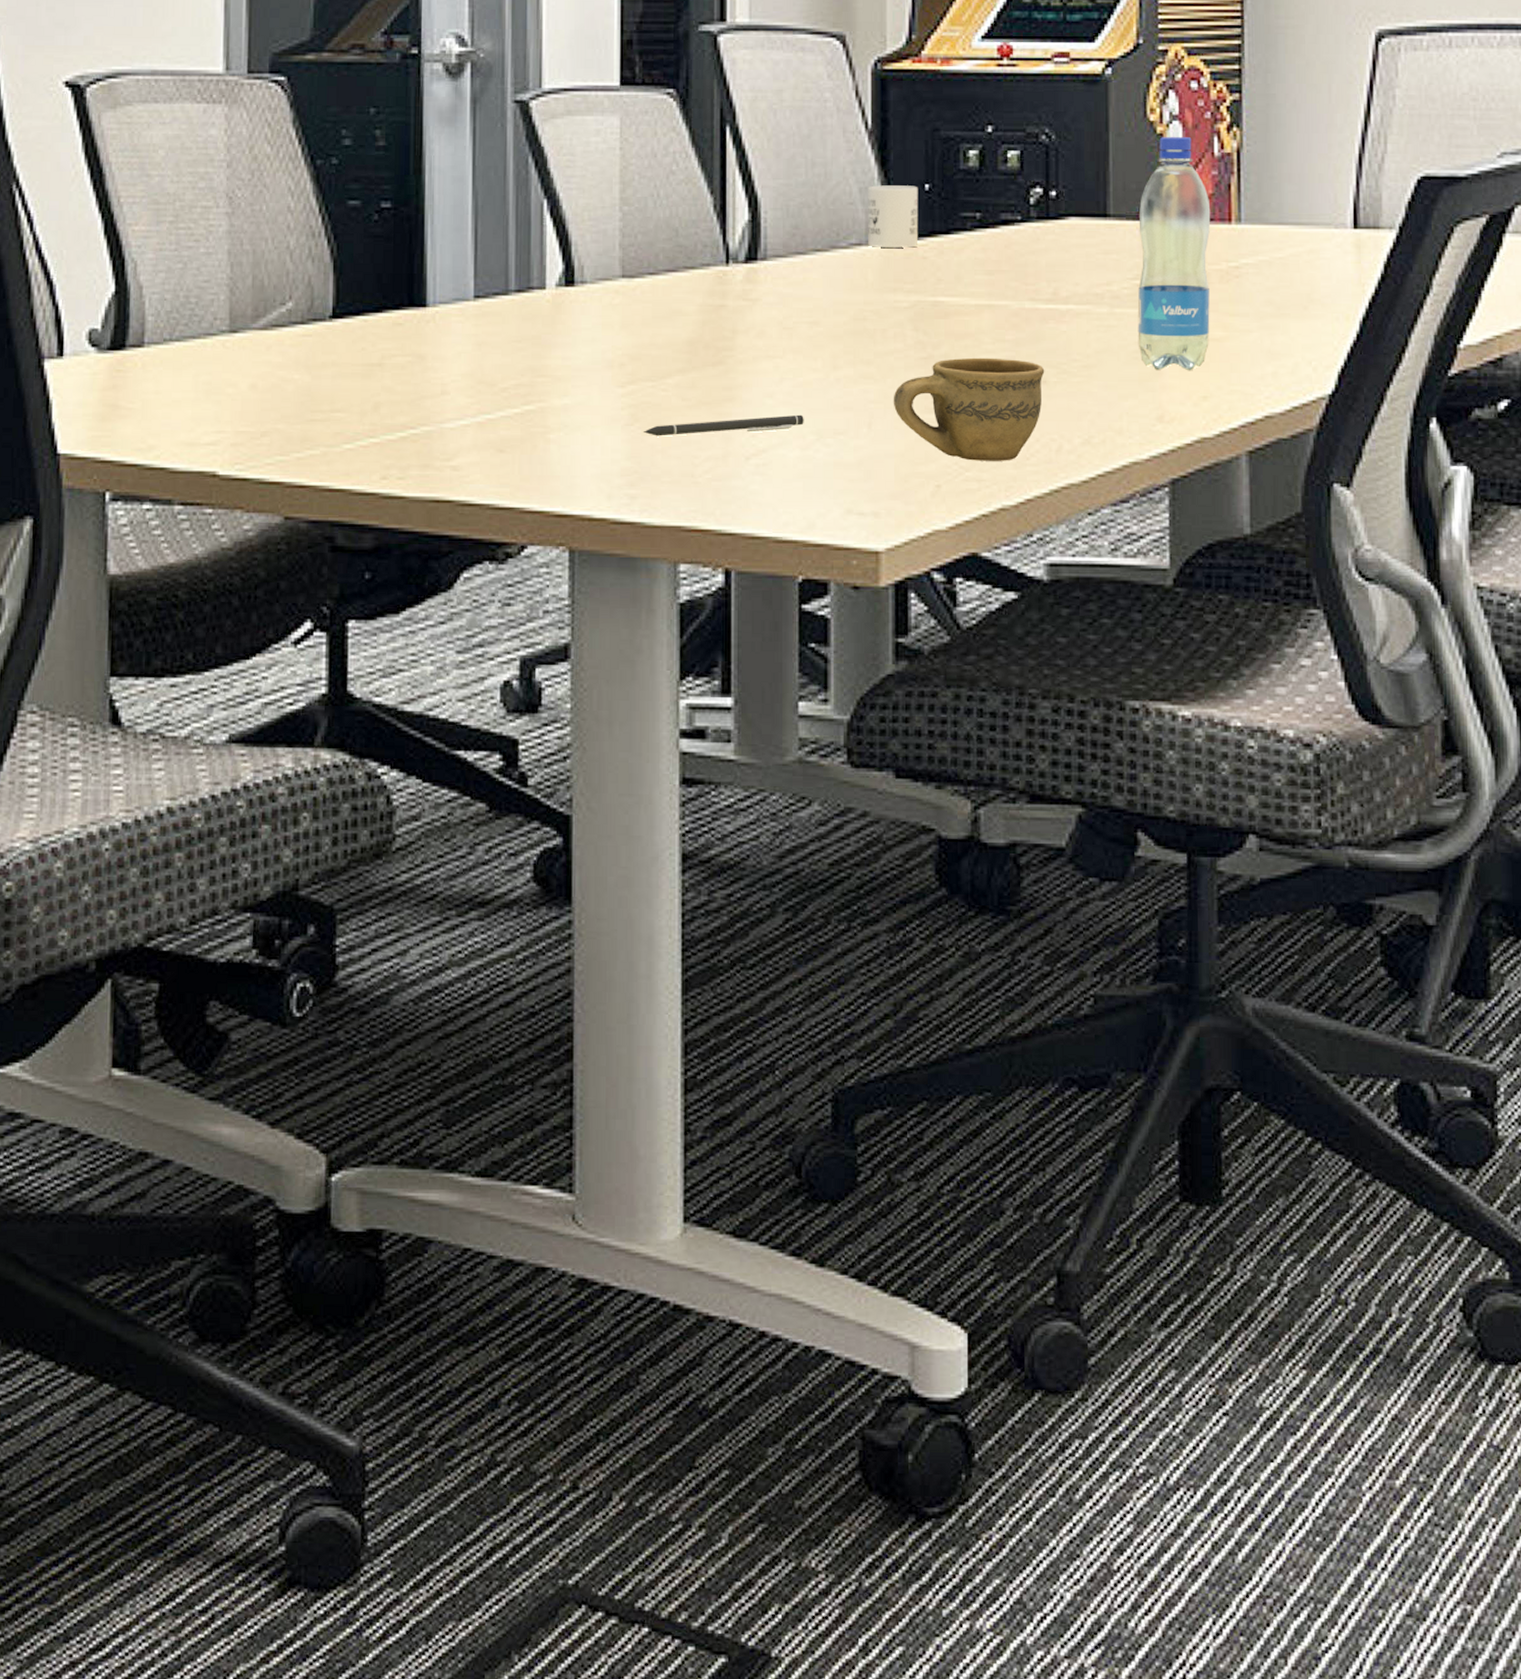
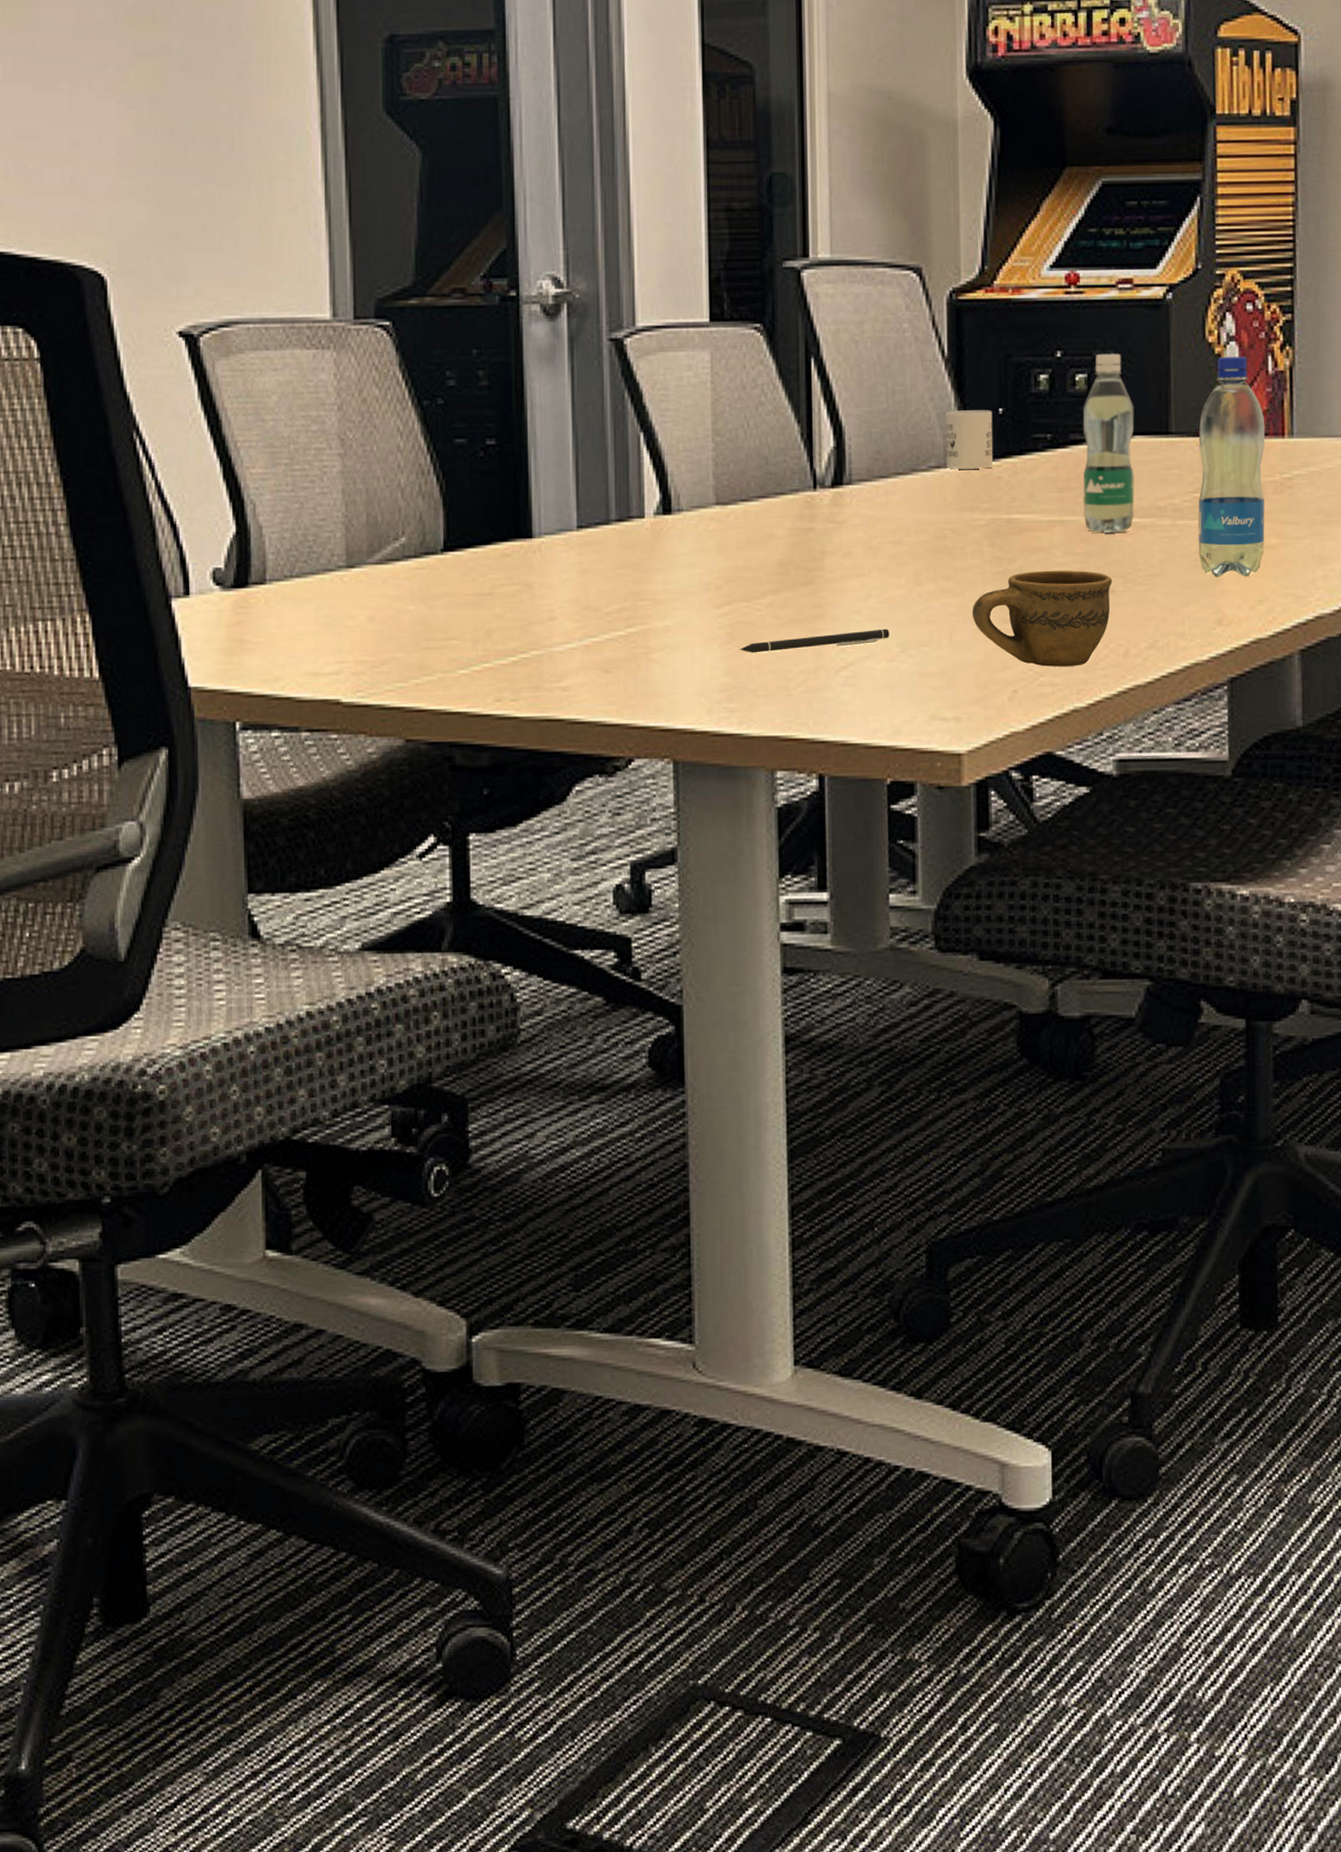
bottle: none [1013,130,1070,319] -> present [1082,353,1135,533]

